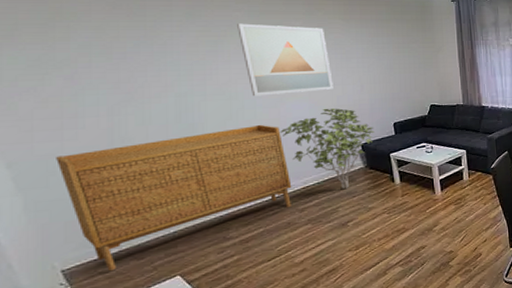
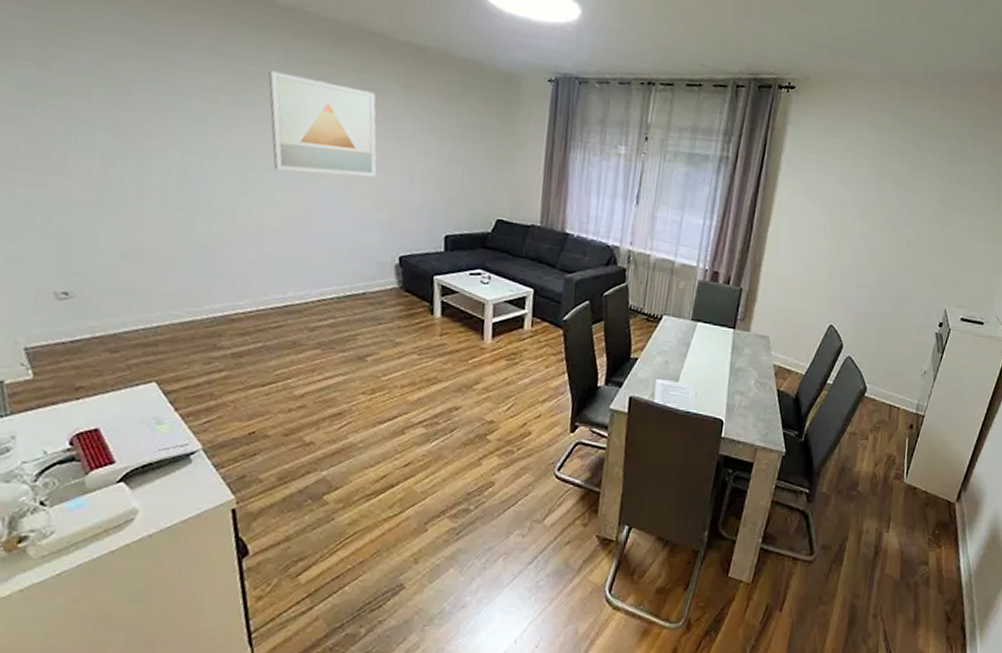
sideboard: present [56,124,292,272] -> none [36,206,305,361]
shrub: present [280,108,375,189] -> none [300,200,419,312]

